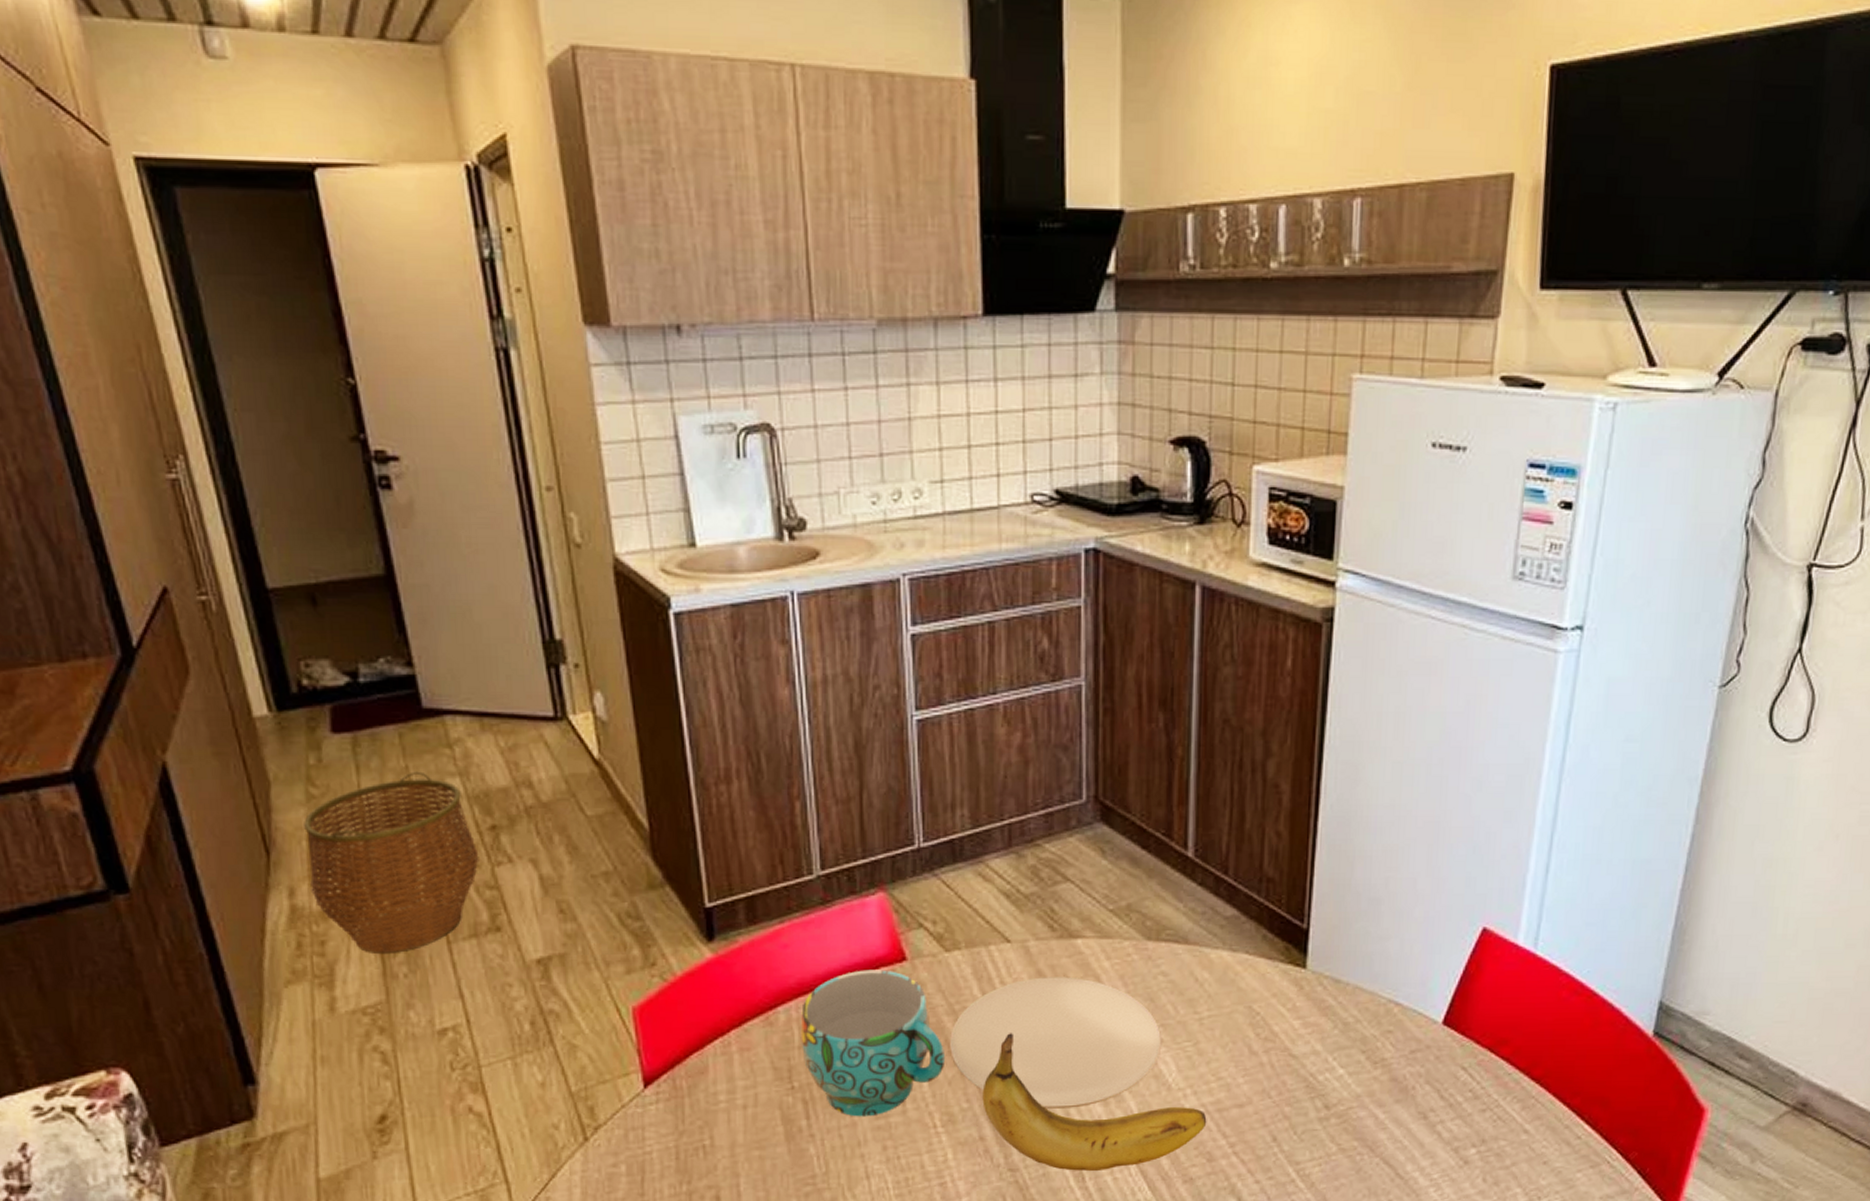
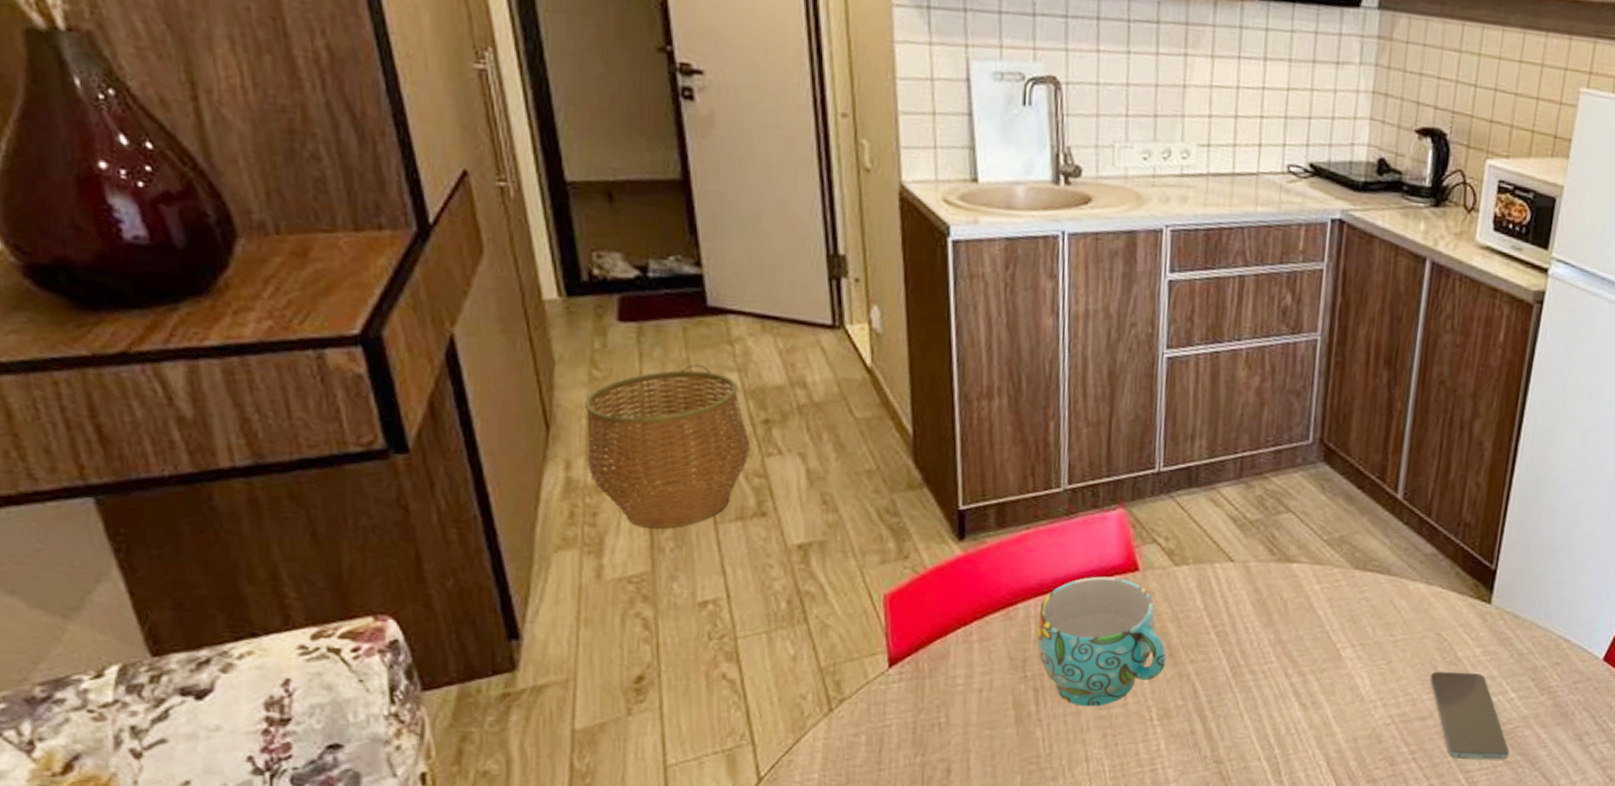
plate: present [950,977,1162,1109] -> none [1171,594,1360,711]
fruit: present [982,1033,1207,1171] -> none [1196,642,1393,767]
smartphone: none [1244,1049,1344,1149] -> present [1430,672,1509,760]

